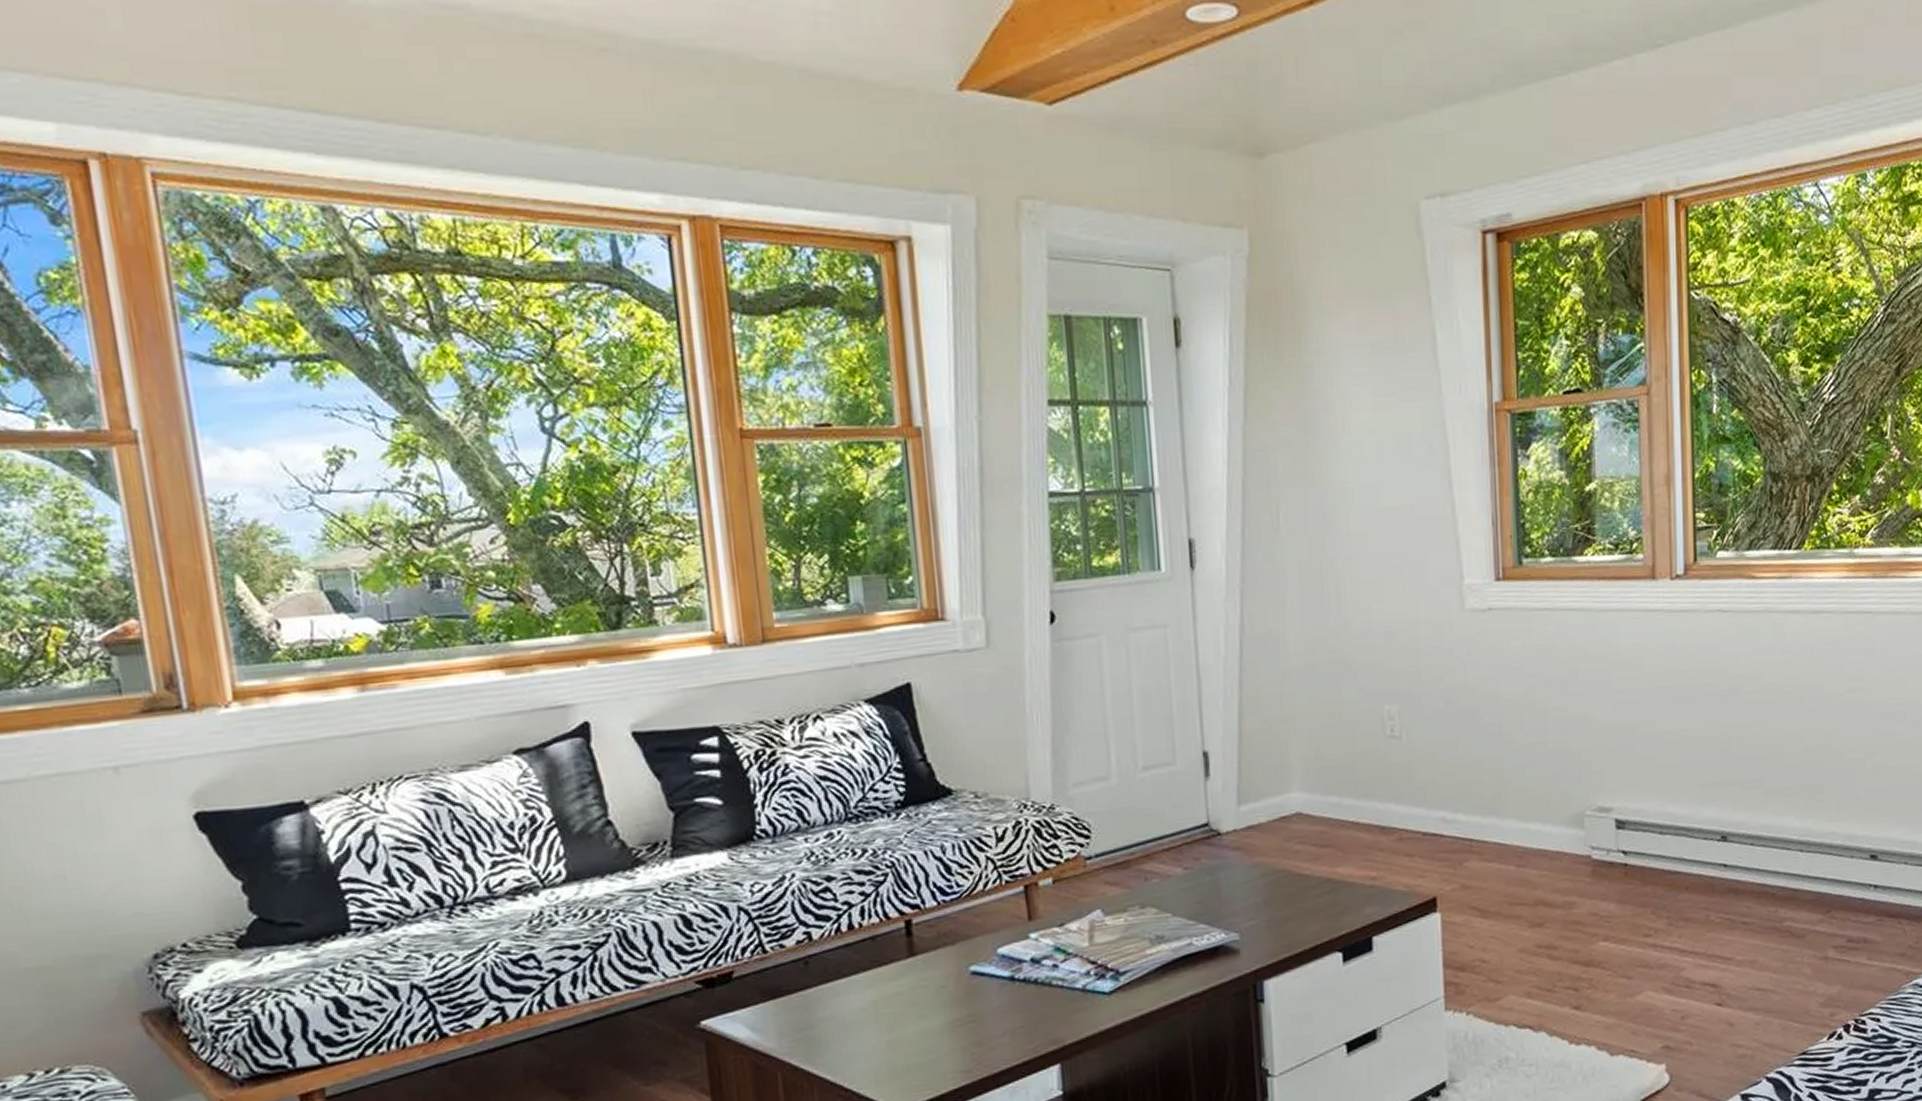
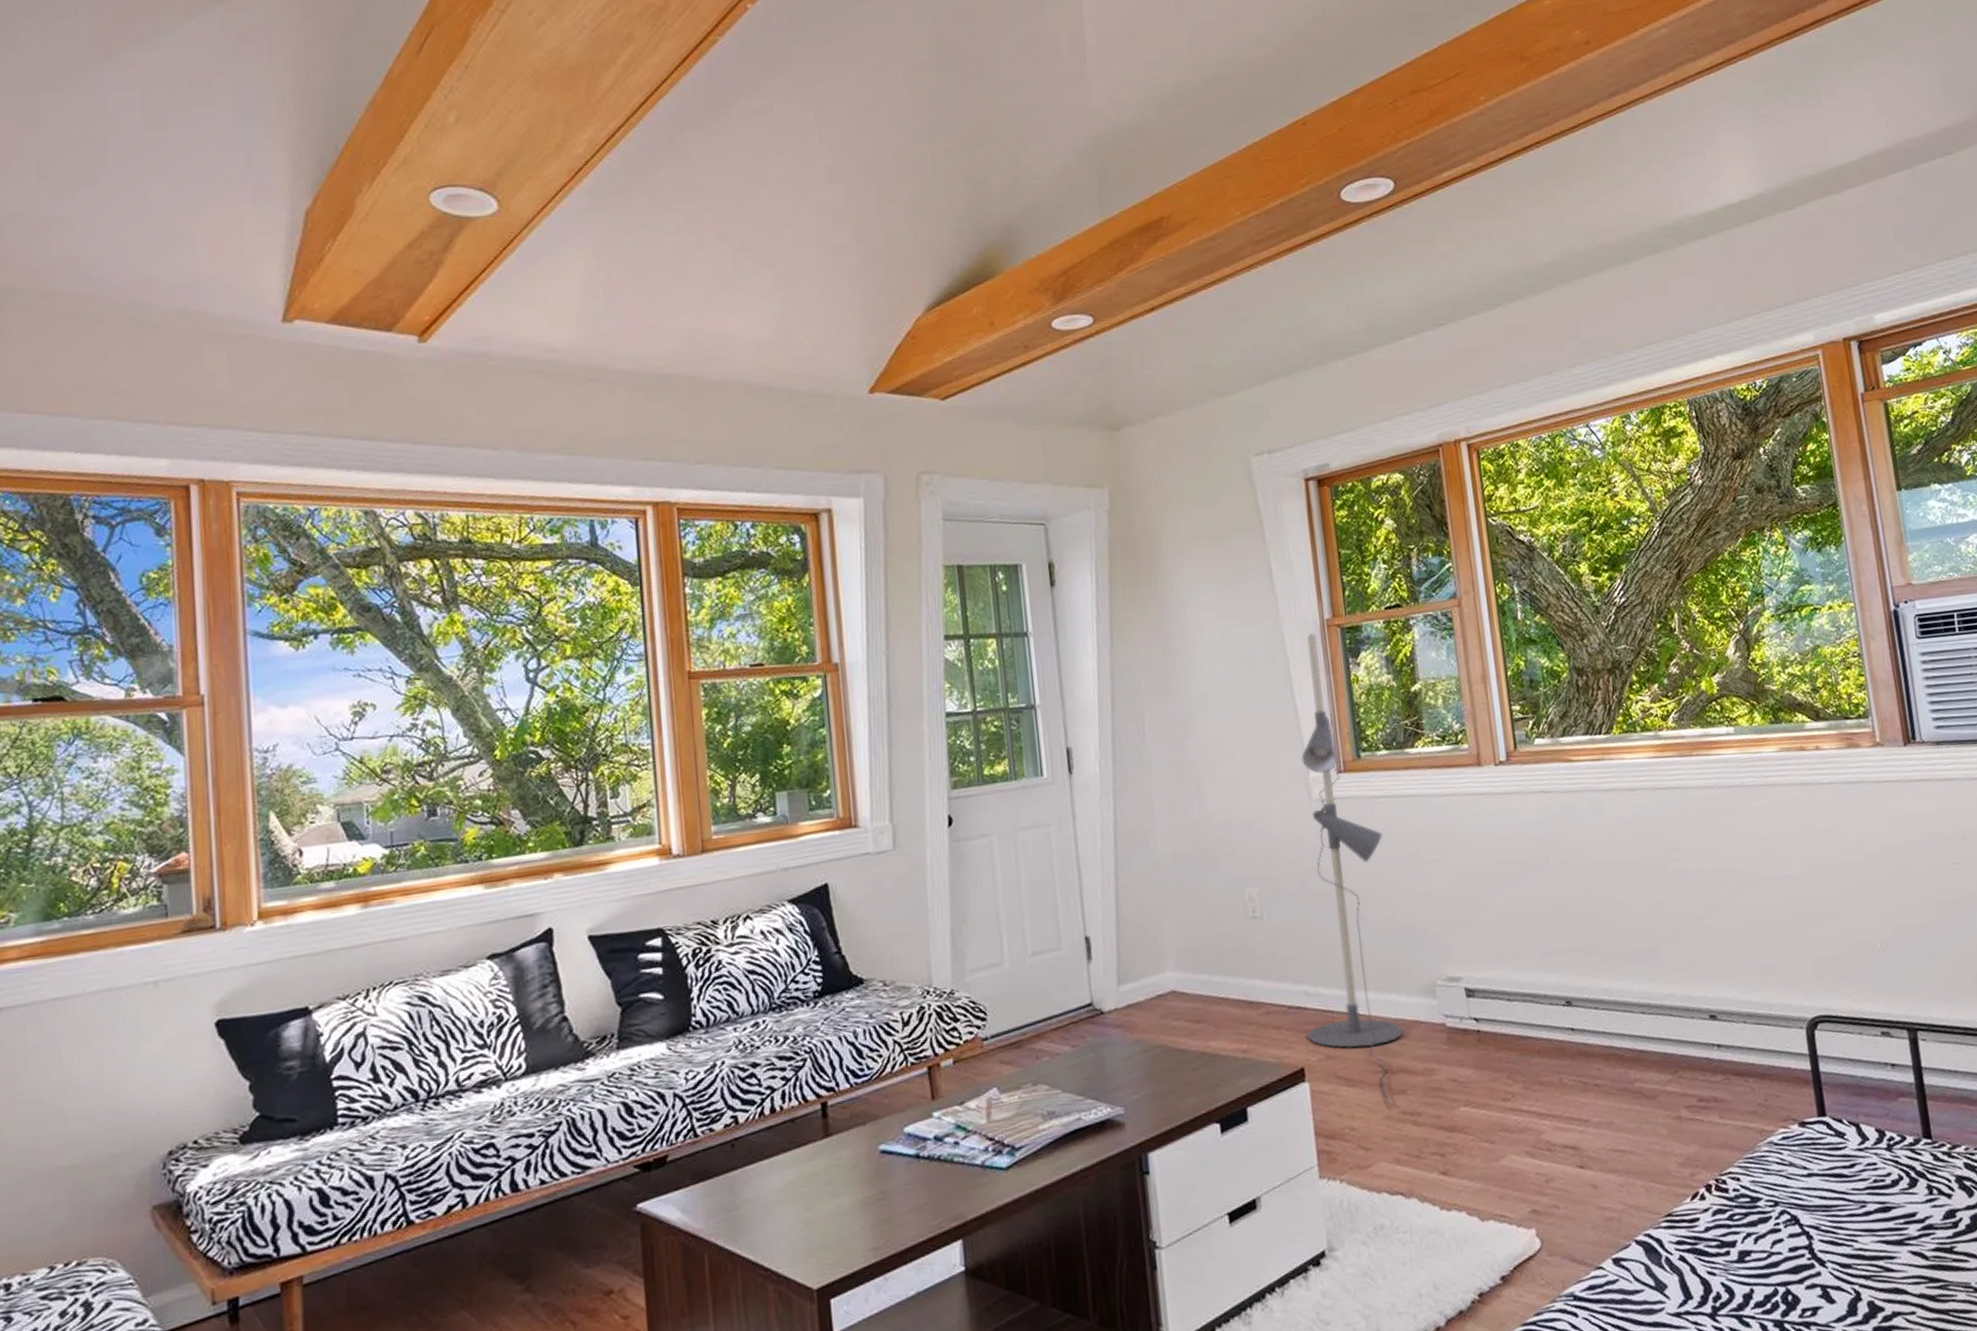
floor lamp: none [1442,418,1546,940] -> present [1301,633,1404,1107]

